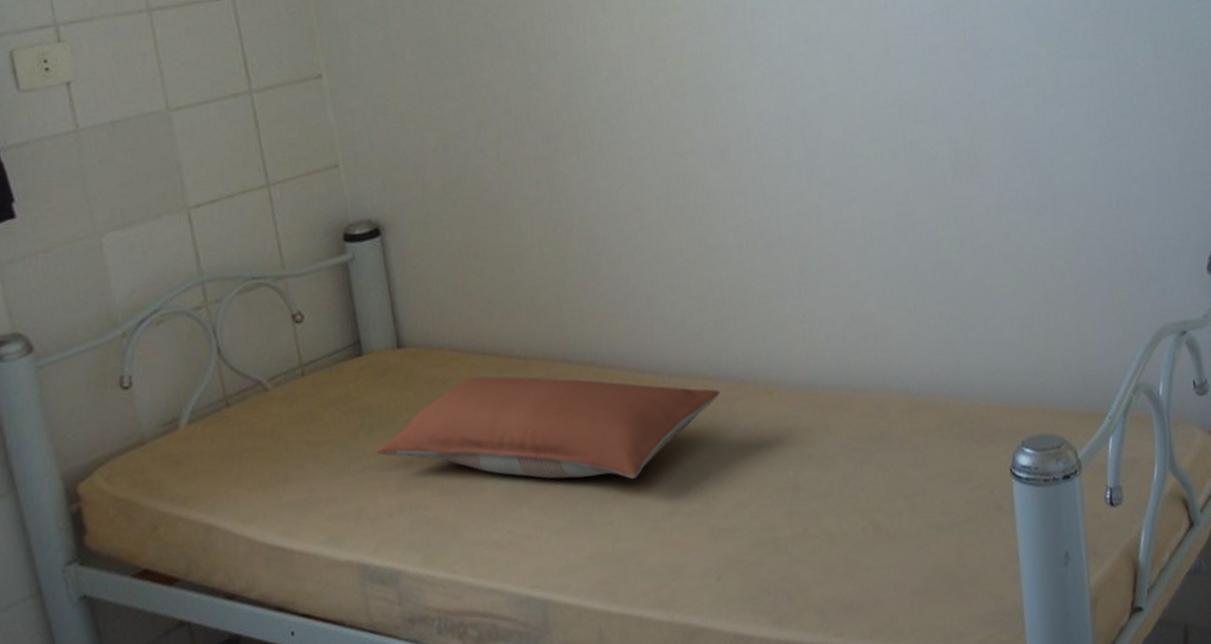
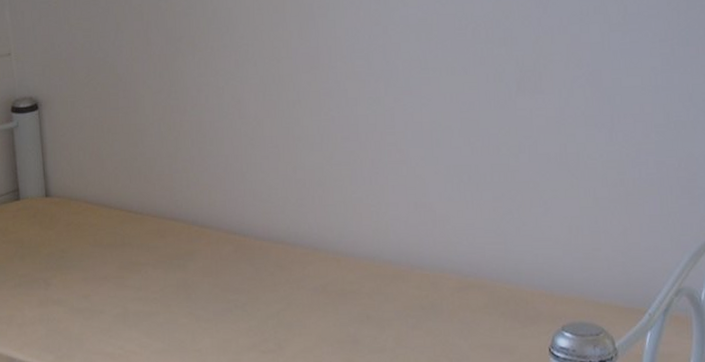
pillow: present [375,376,721,479] -> none [25,224,297,318]

